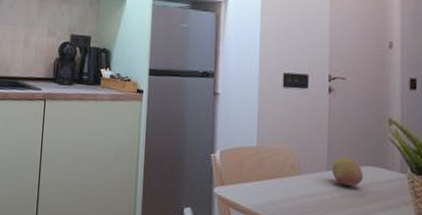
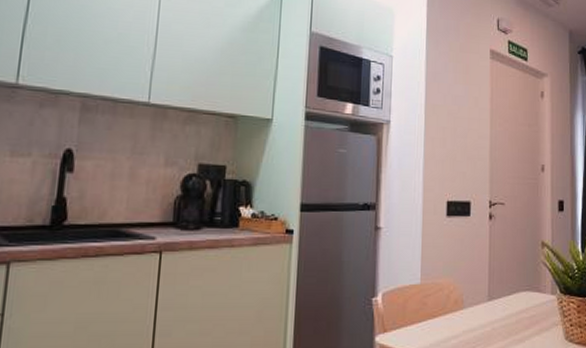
fruit: present [332,157,364,187] -> none [492,286,521,314]

